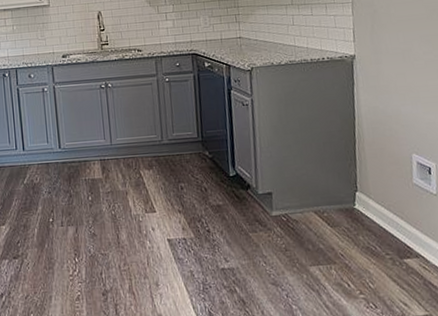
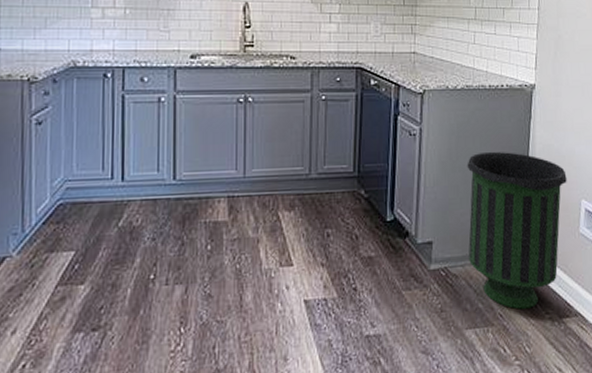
trash can: none [296,115,396,250] -> present [467,151,567,309]

